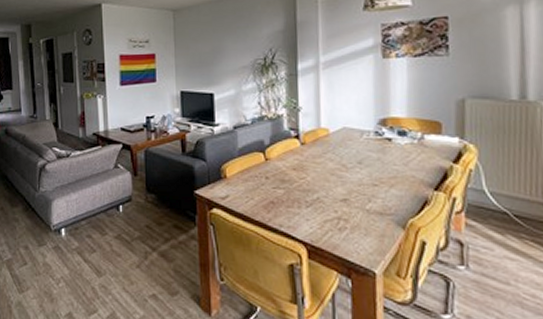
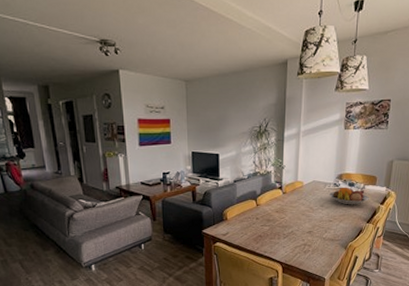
fruit bowl: none [367,136,435,163] -> present [328,187,370,205]

